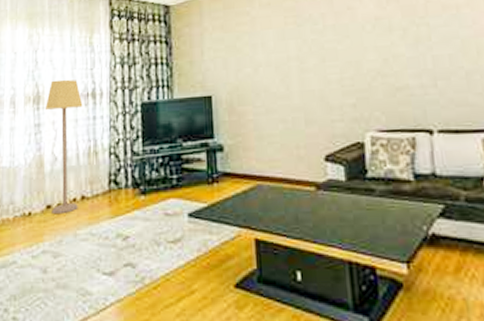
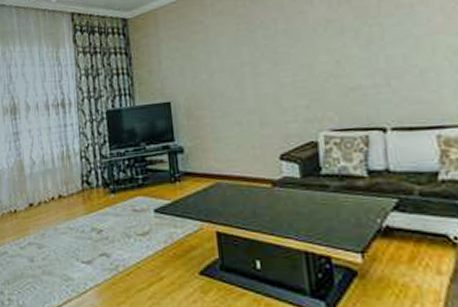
lamp: present [46,79,83,213] -> none [21,91,57,211]

